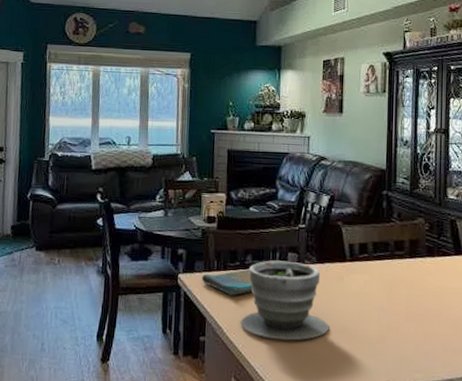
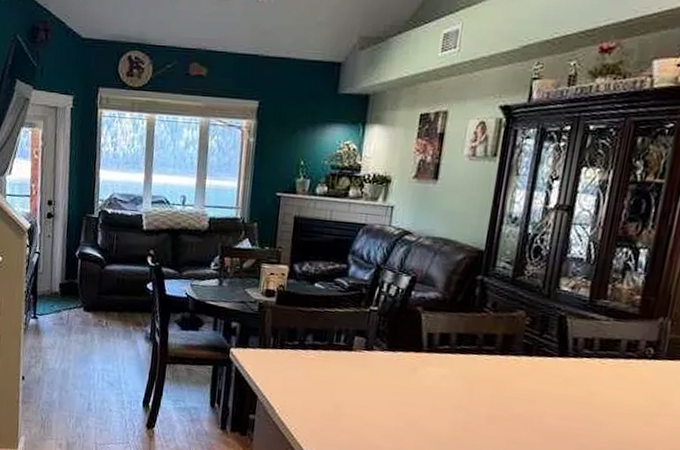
dish towel: present [201,269,253,296] -> none [255,350,312,377]
planter: present [241,260,329,341] -> none [295,342,395,431]

